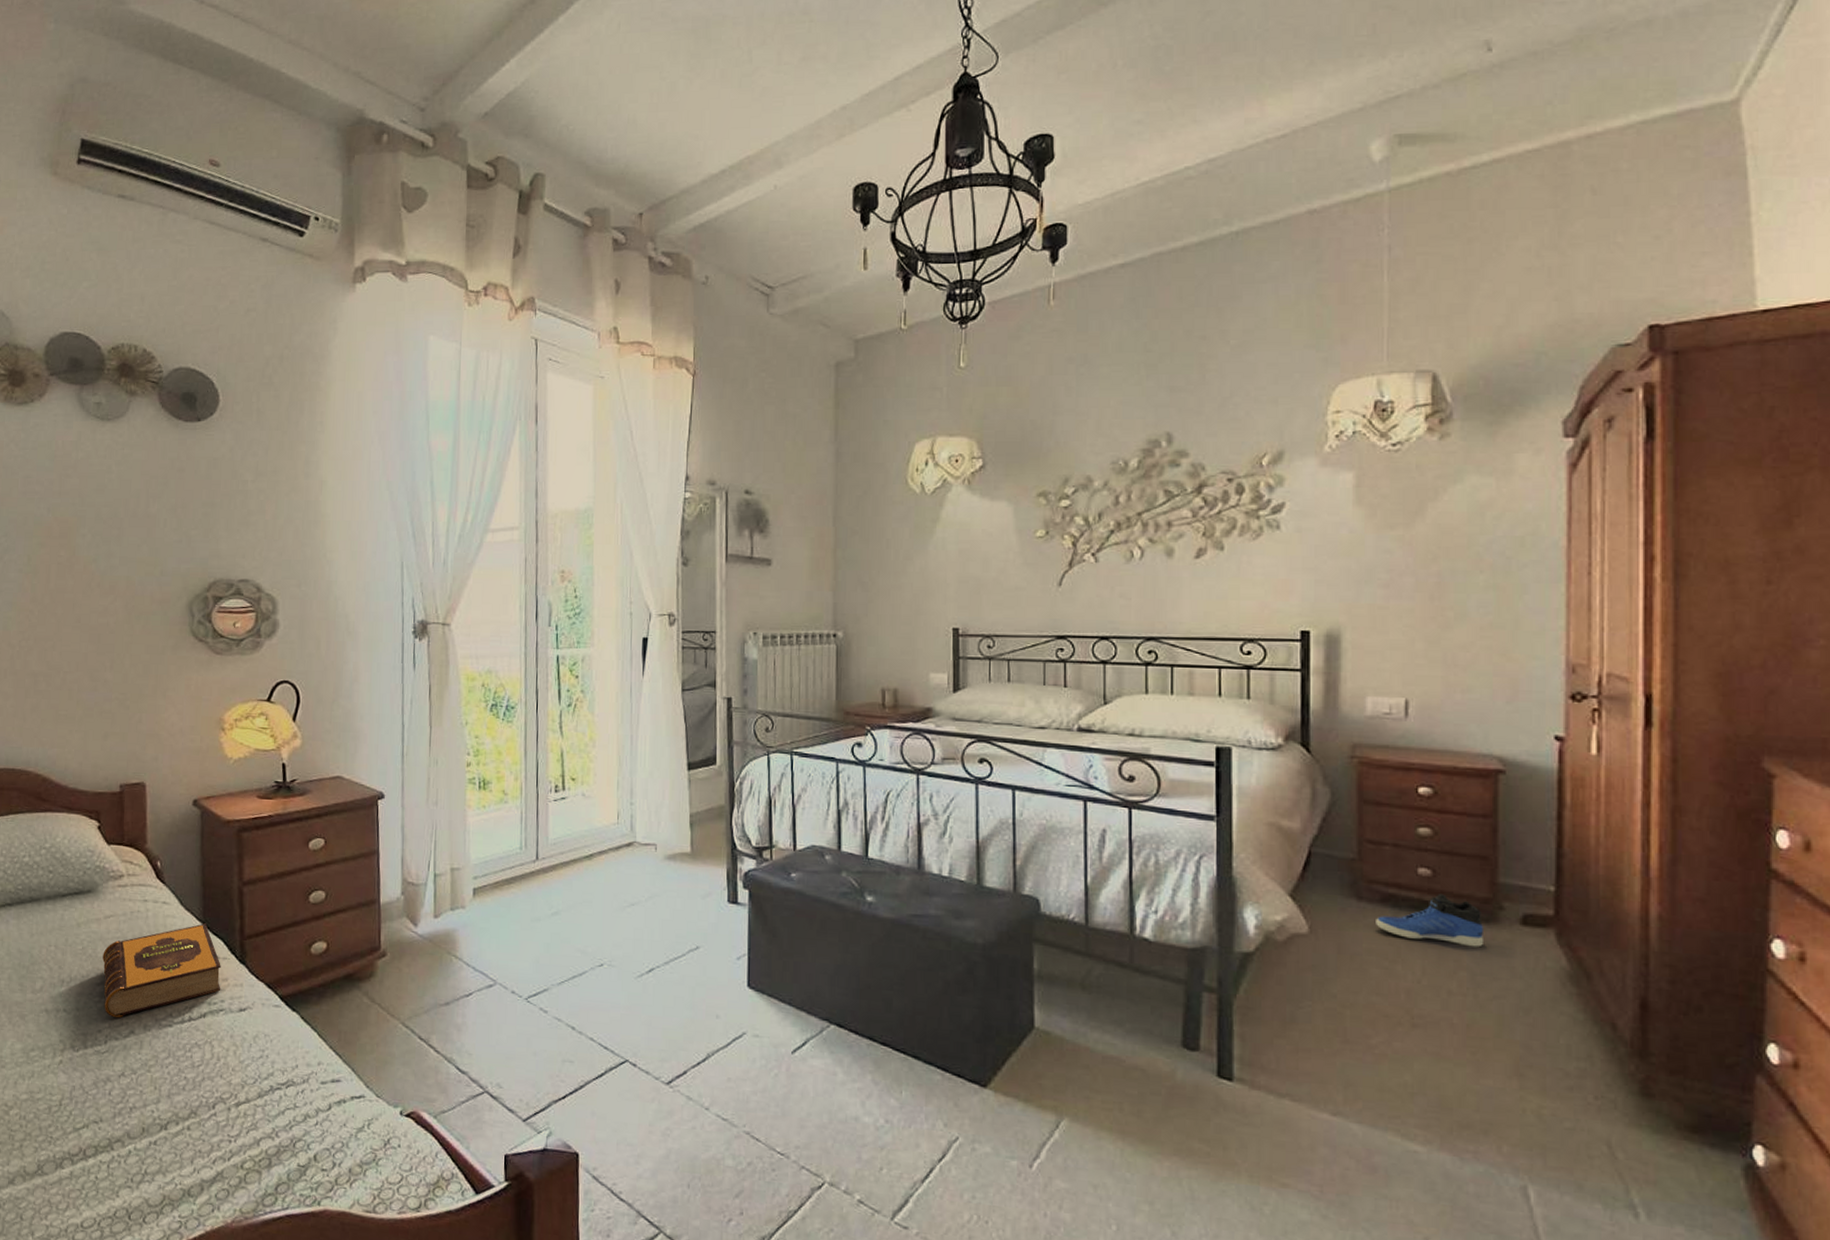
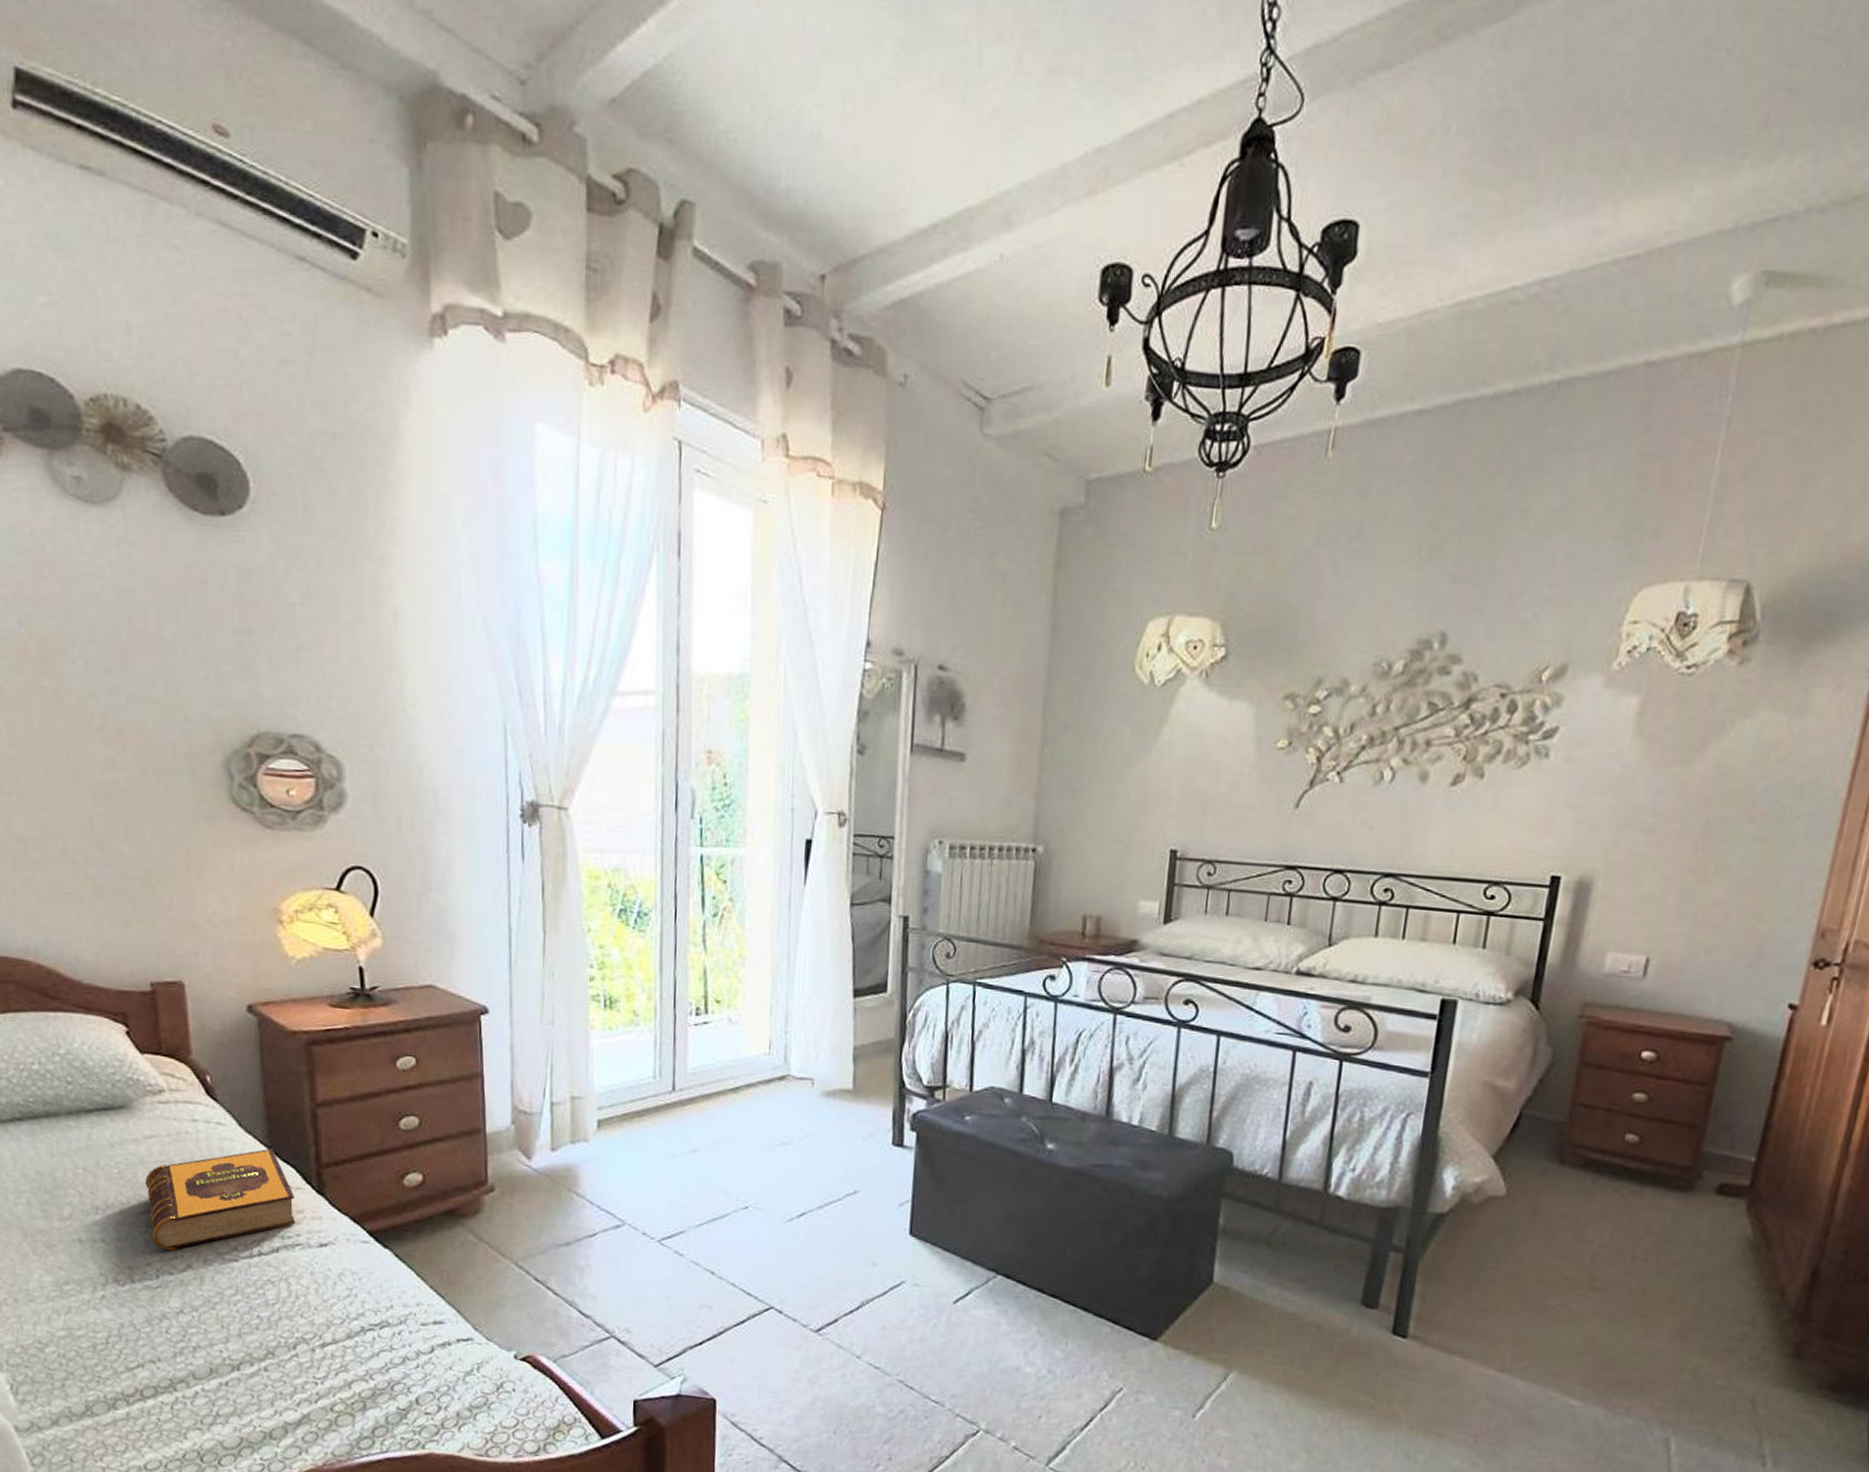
sneaker: present [1376,894,1483,947] -> none [1574,1161,1680,1215]

